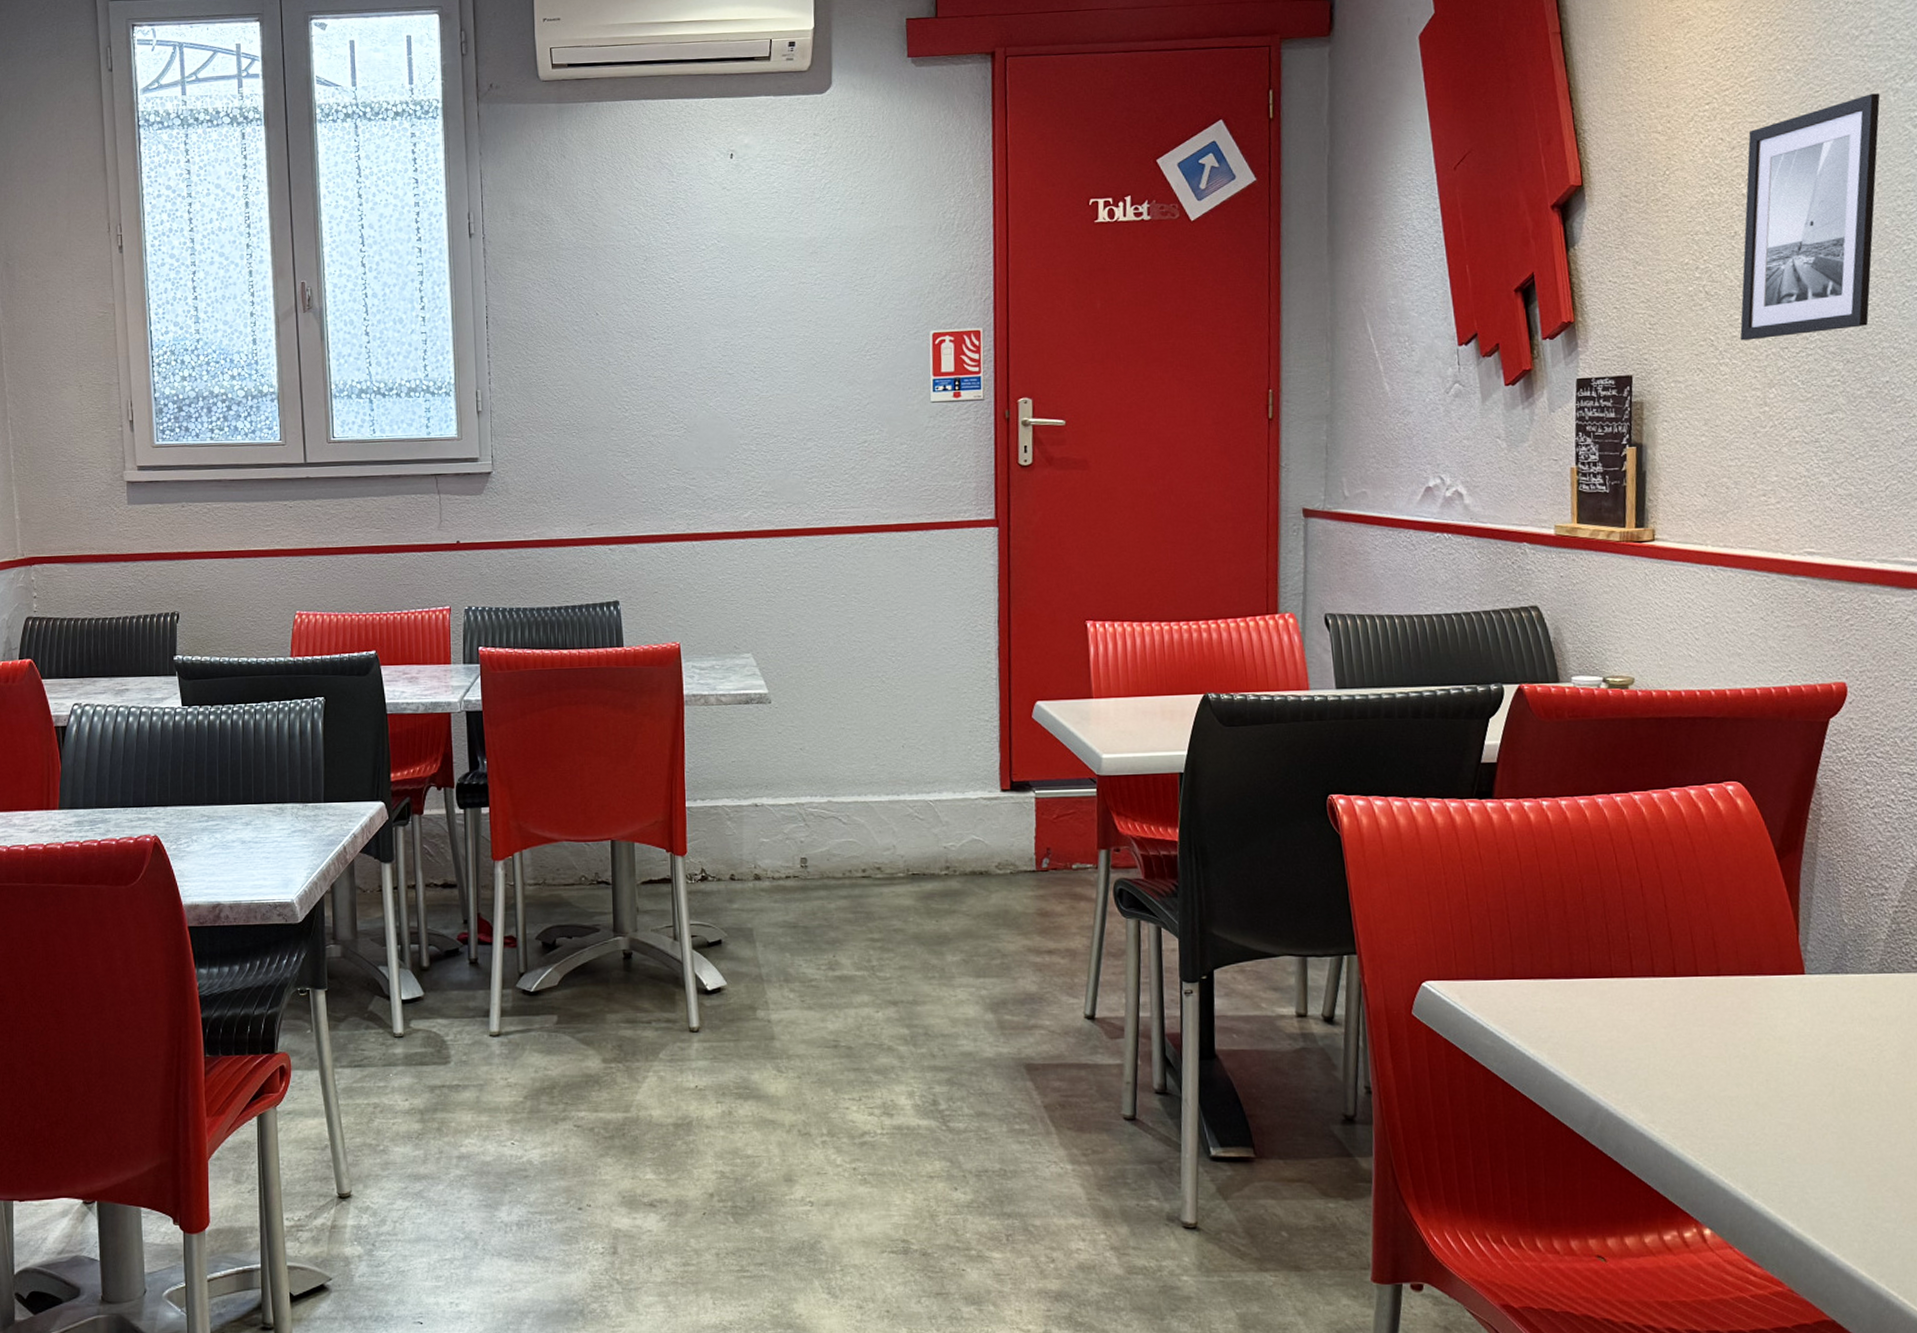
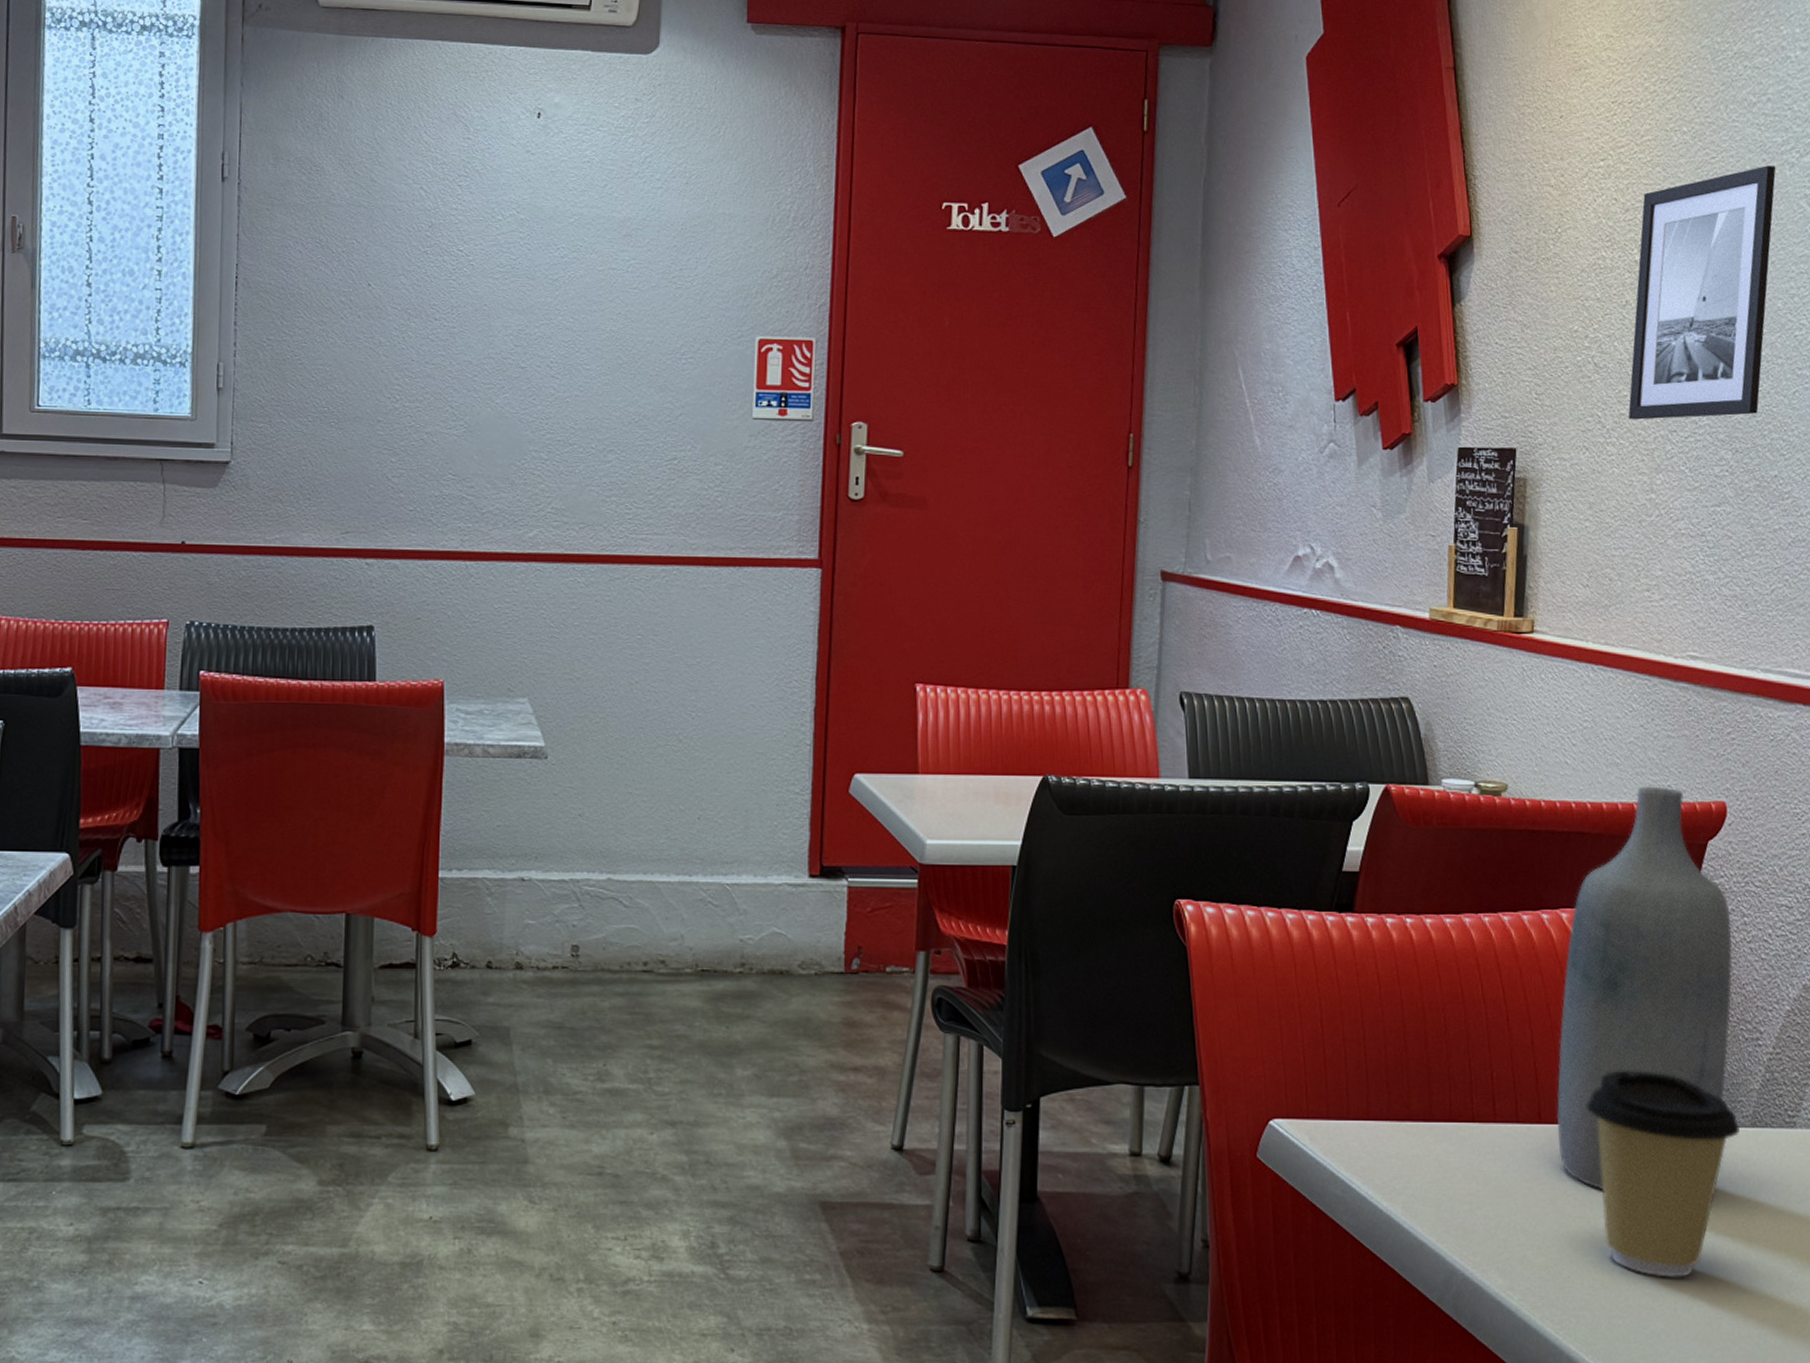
bottle: none [1690,672,1857,1033] -> present [1556,786,1733,1189]
coffee cup: none [1719,927,1869,1109] -> present [1587,1071,1741,1278]

